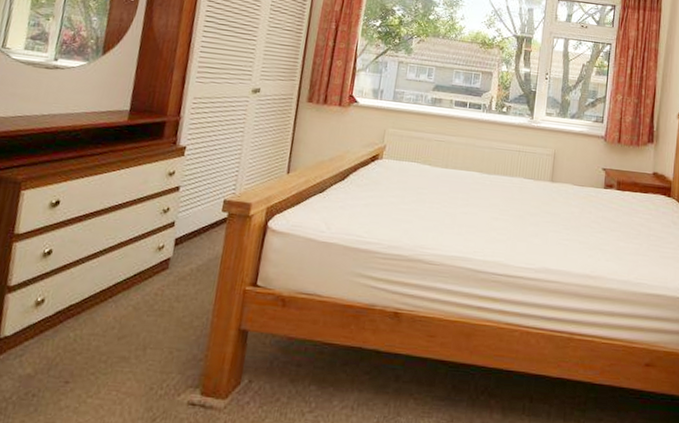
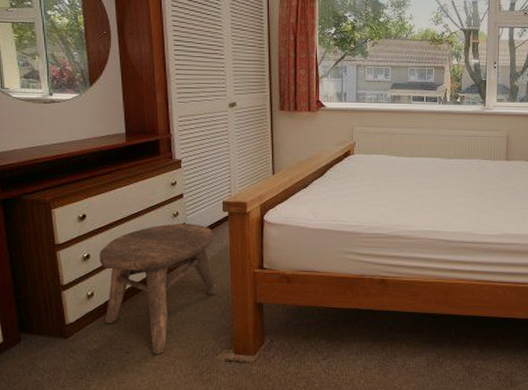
stool: none [49,221,206,388] -> present [99,223,218,354]

